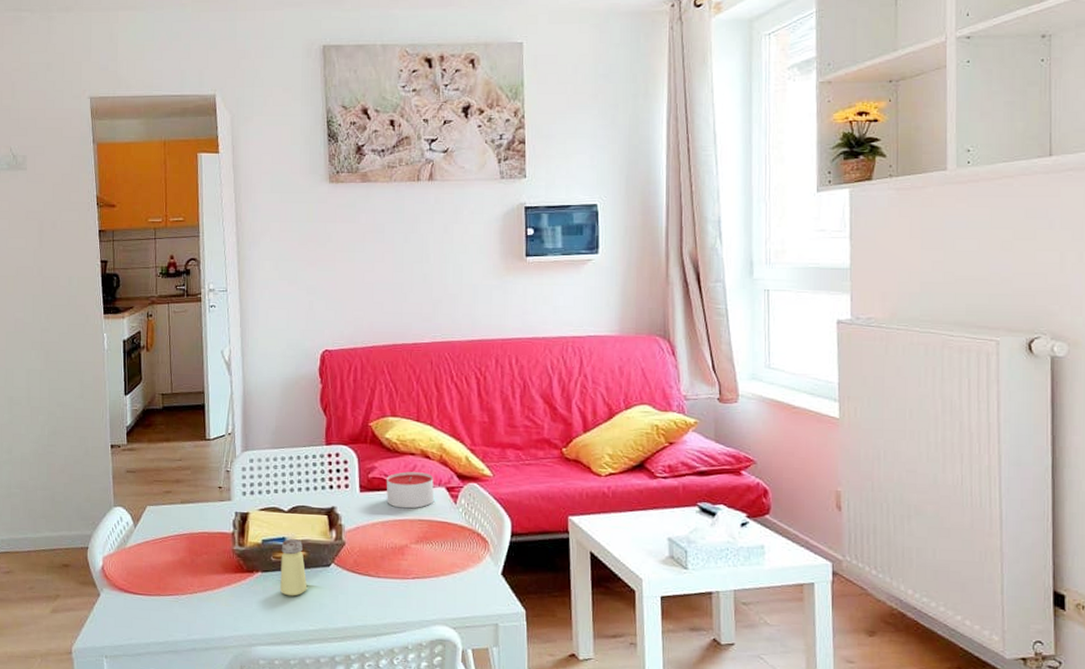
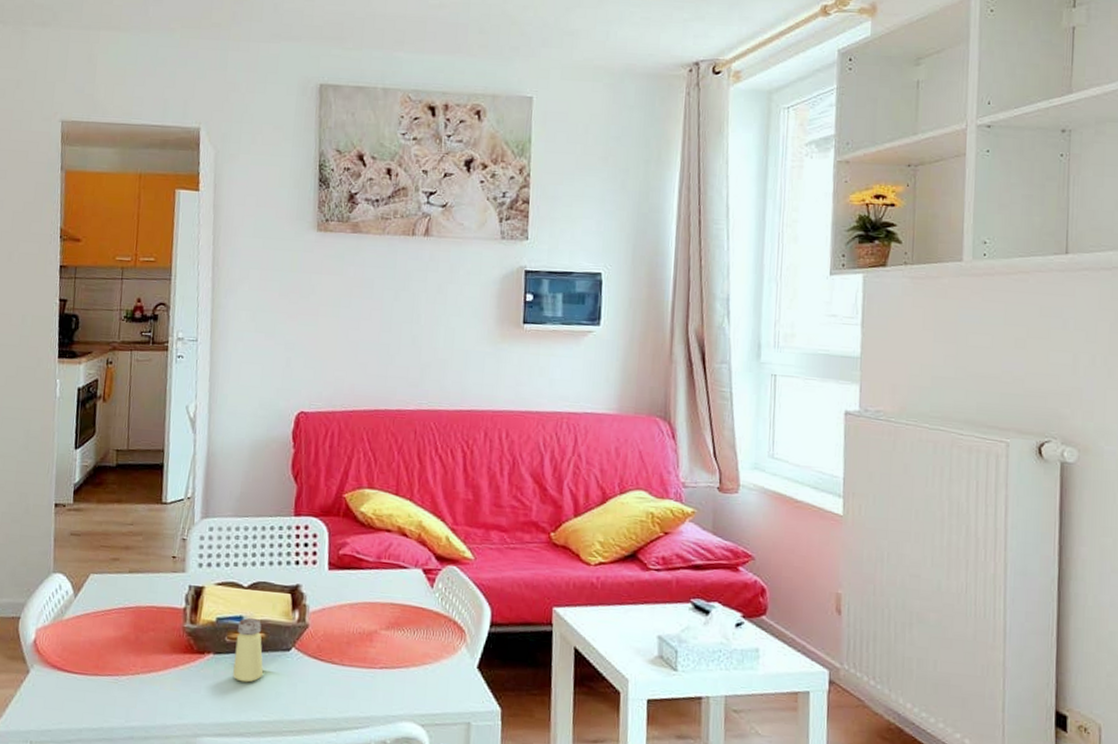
candle: present [386,471,434,509] -> none [357,549,410,591]

